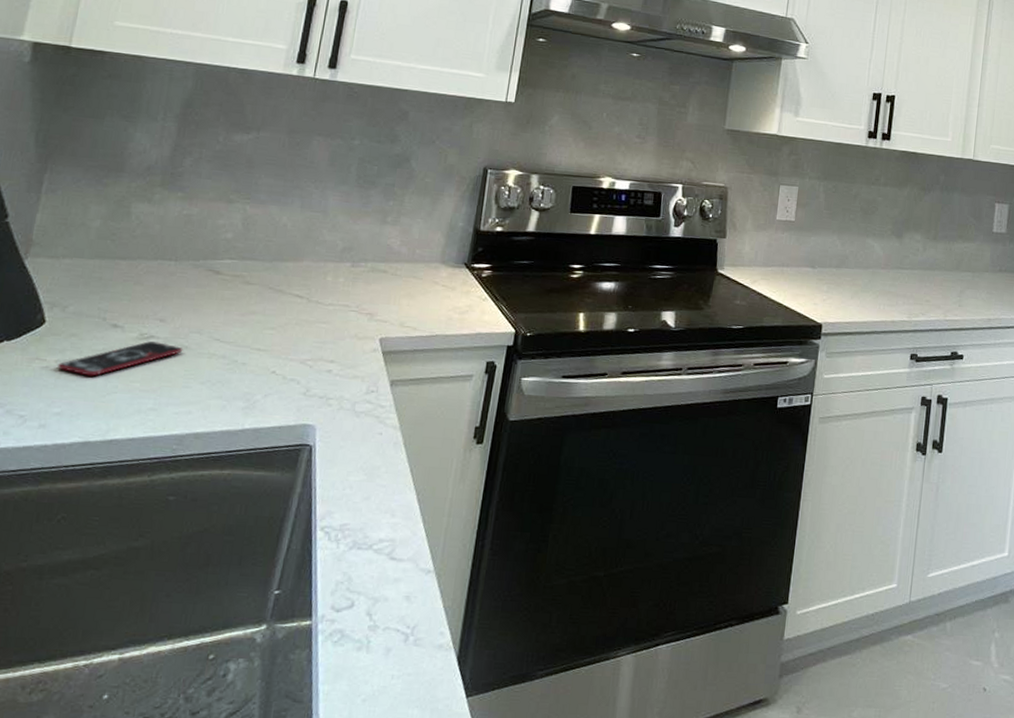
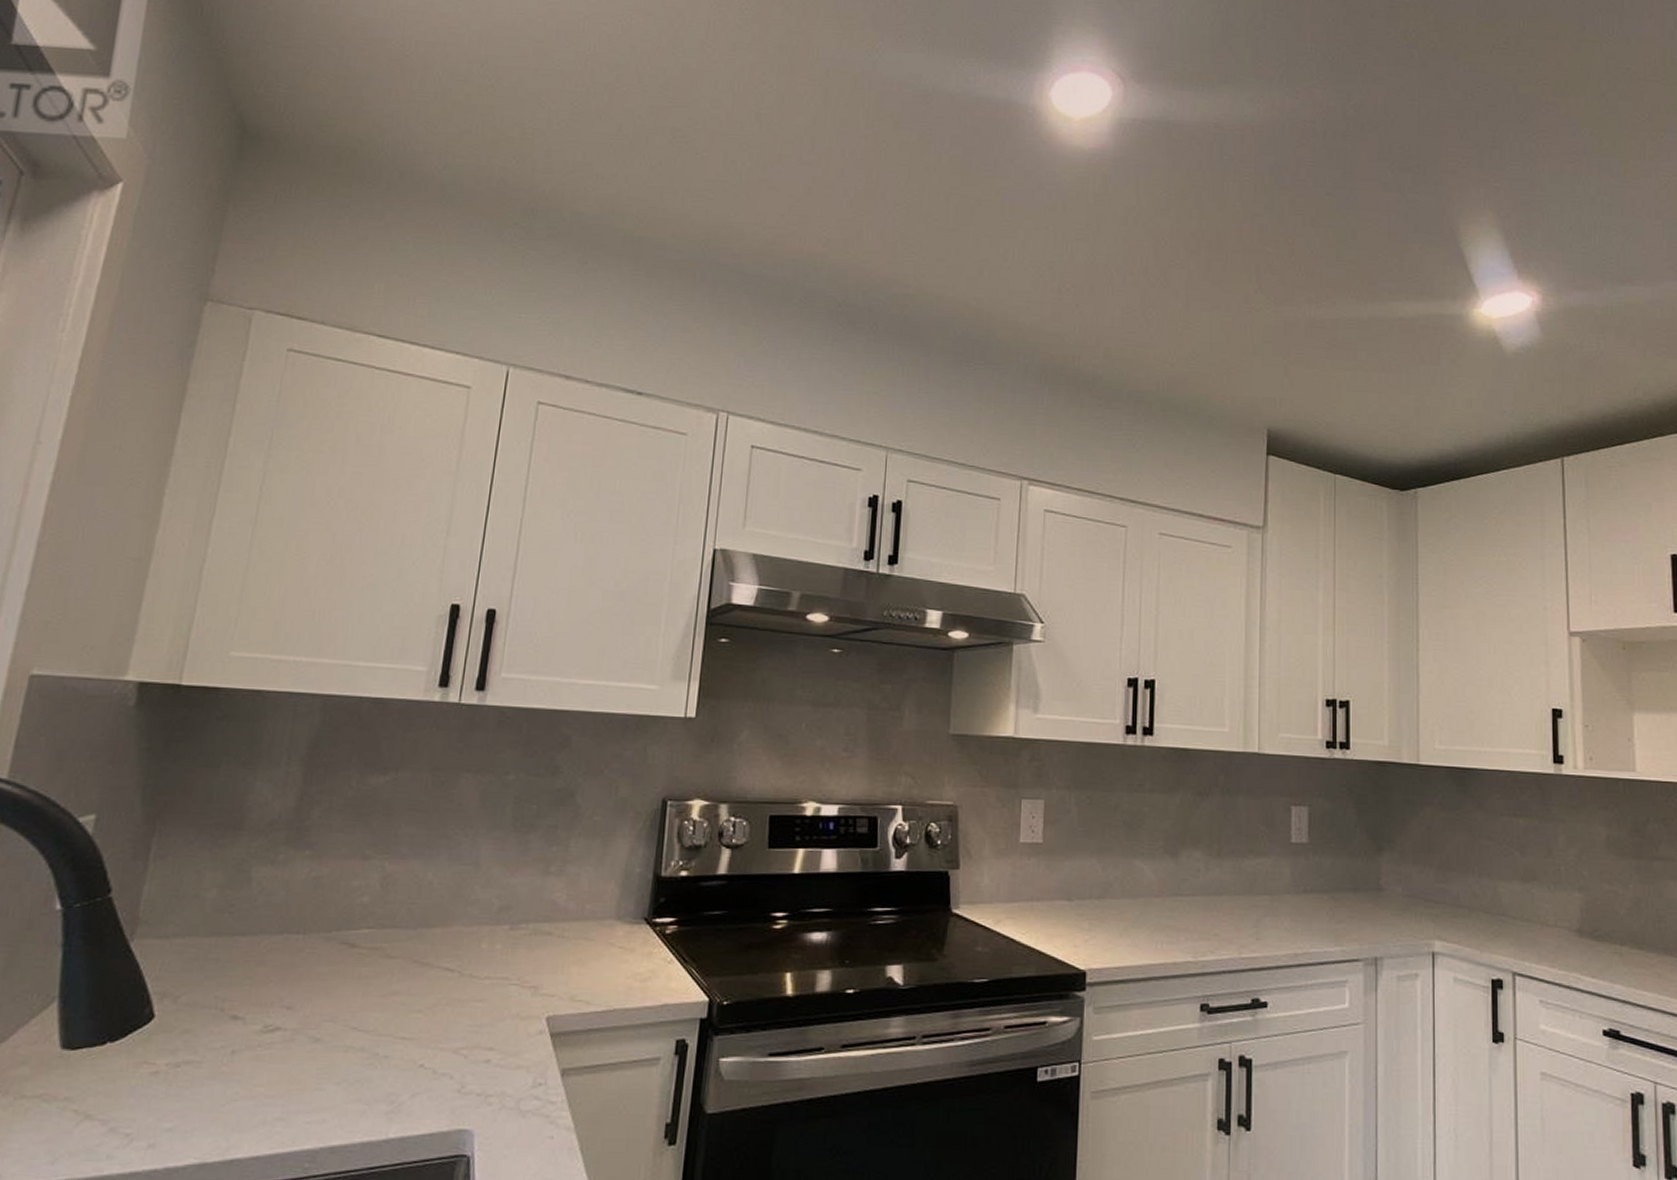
smartphone: present [58,341,183,377] -> none [169,1035,315,1082]

